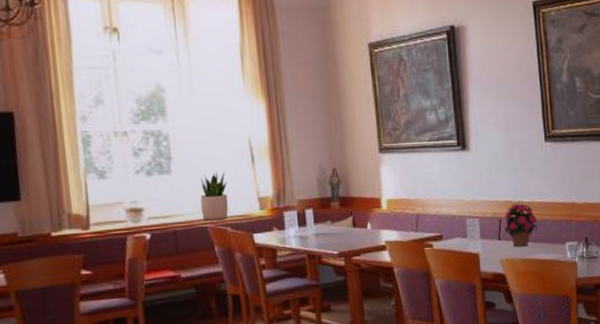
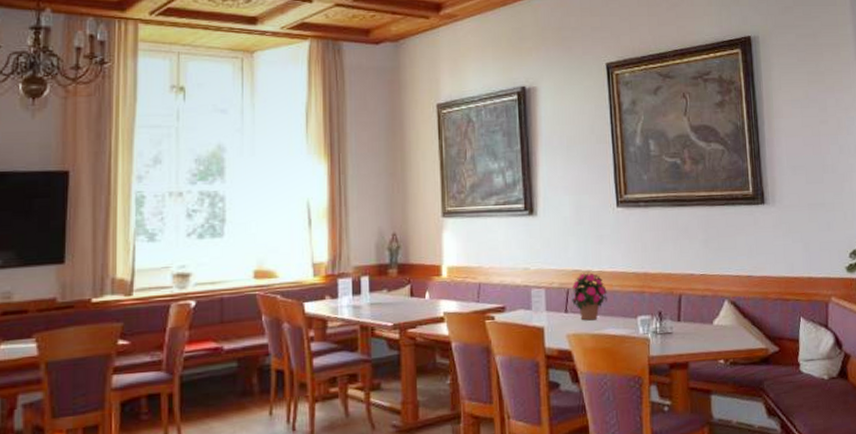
planter: present [200,172,229,221] -> none [252,235,281,288]

